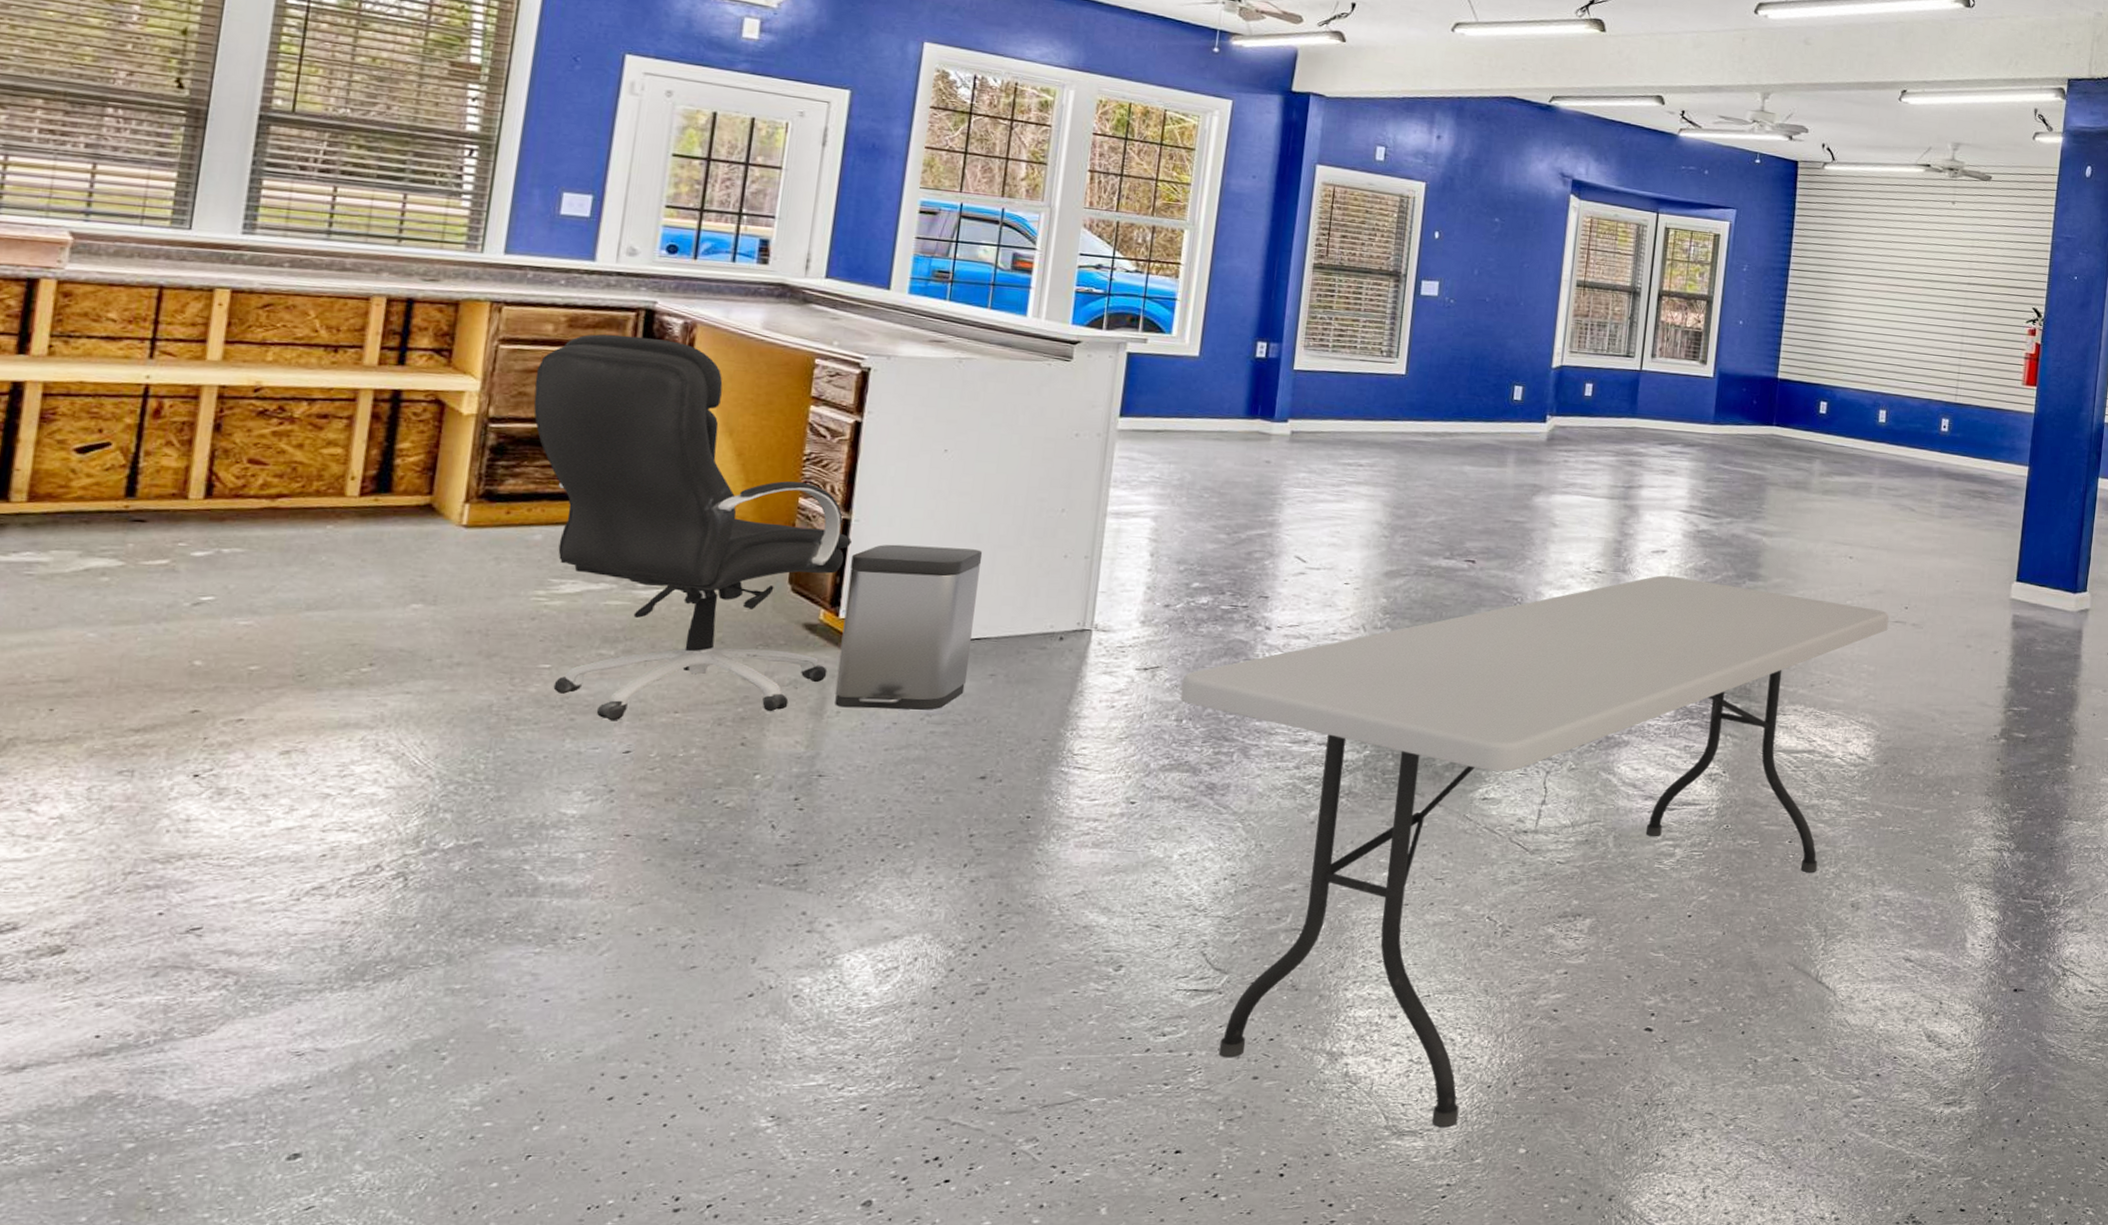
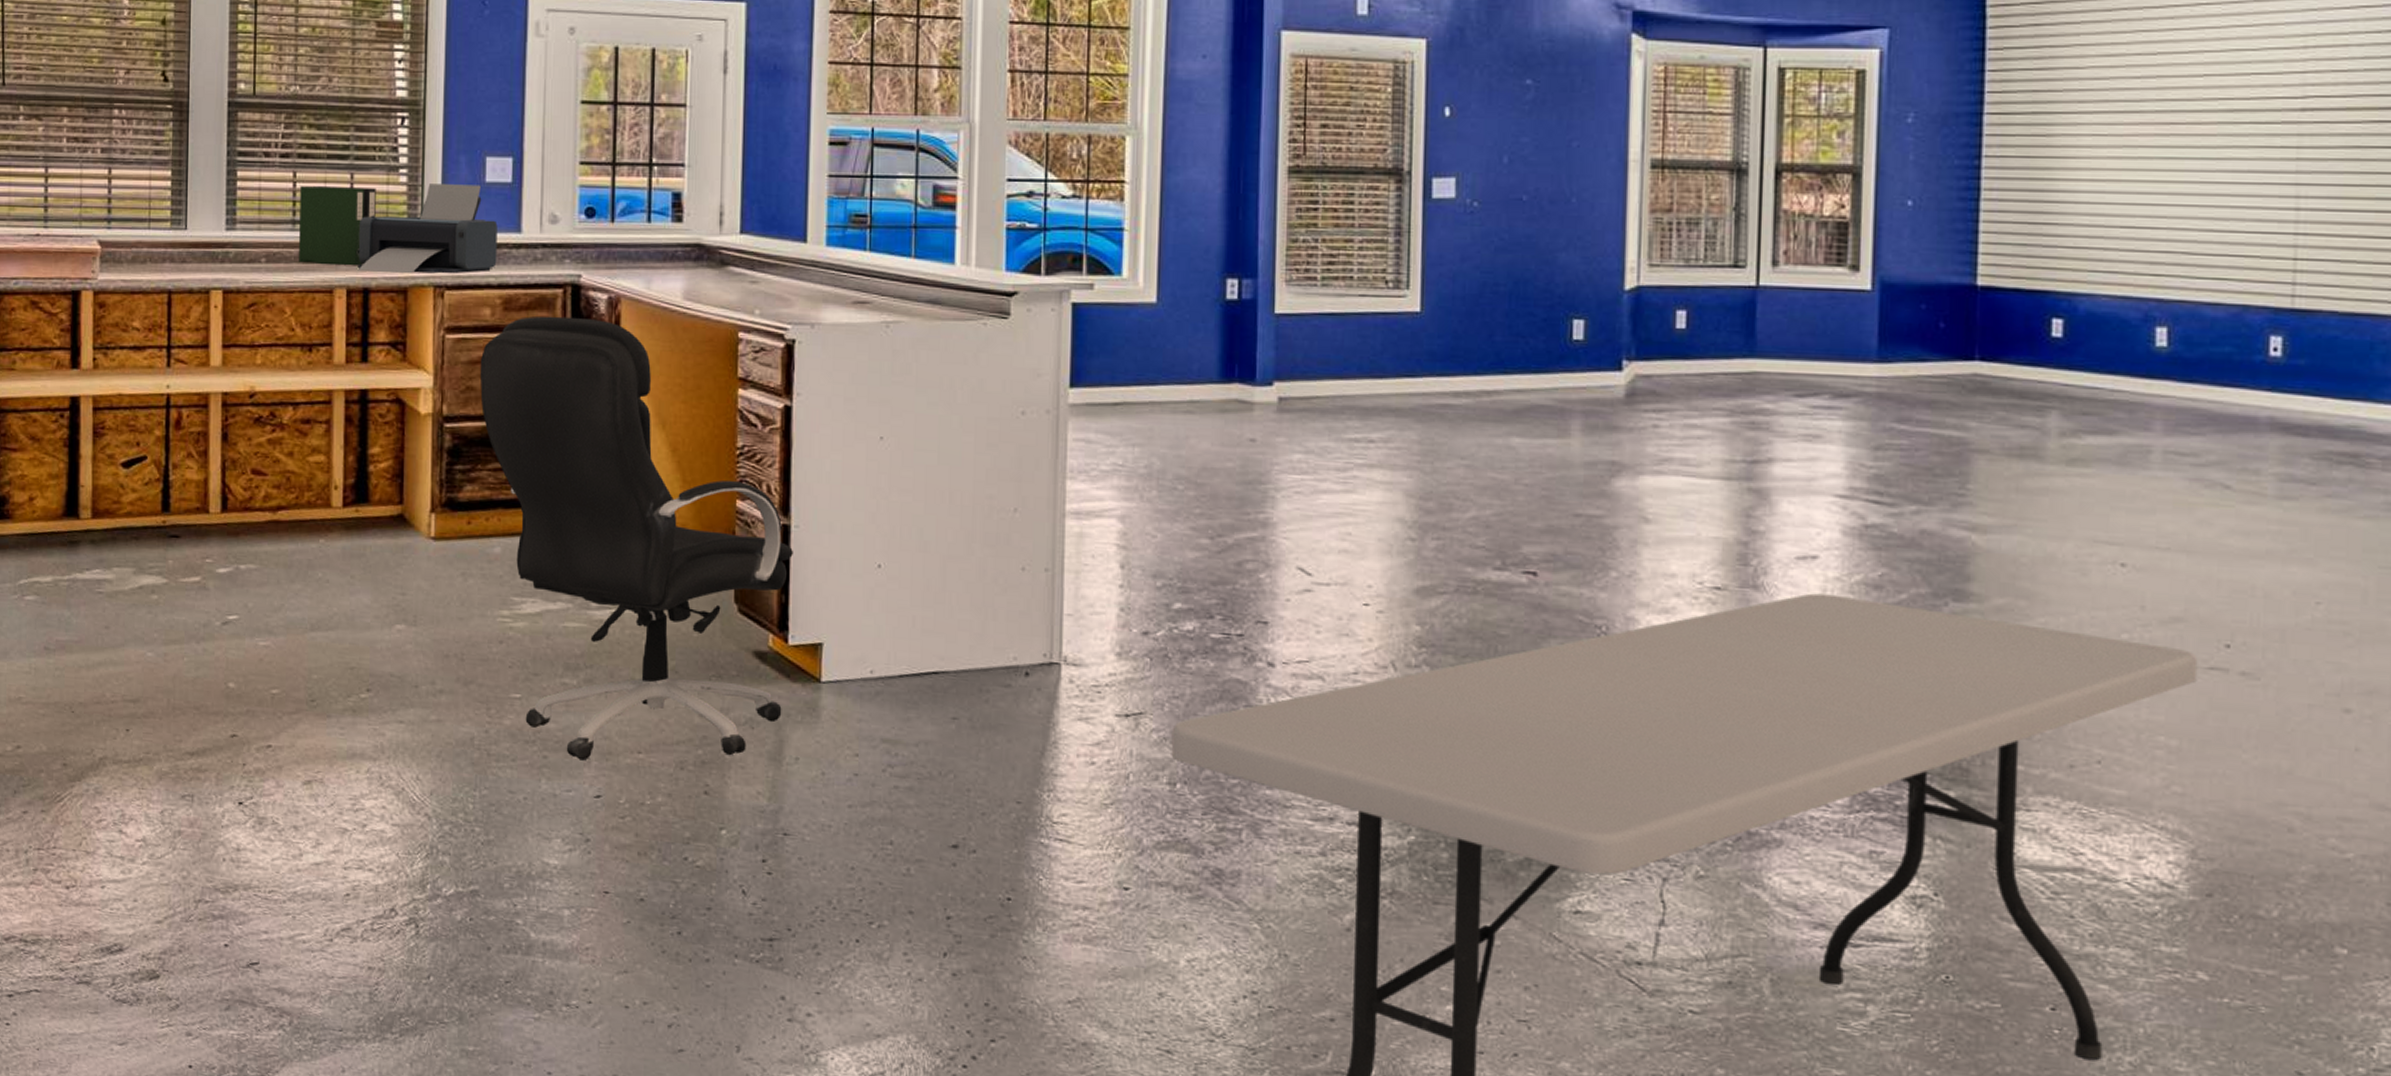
binder: none [331,200,433,278] -> present [299,185,376,266]
printer: none [402,210,570,293] -> present [357,184,498,274]
pedal bin: present [835,544,983,710] -> none [792,555,932,760]

